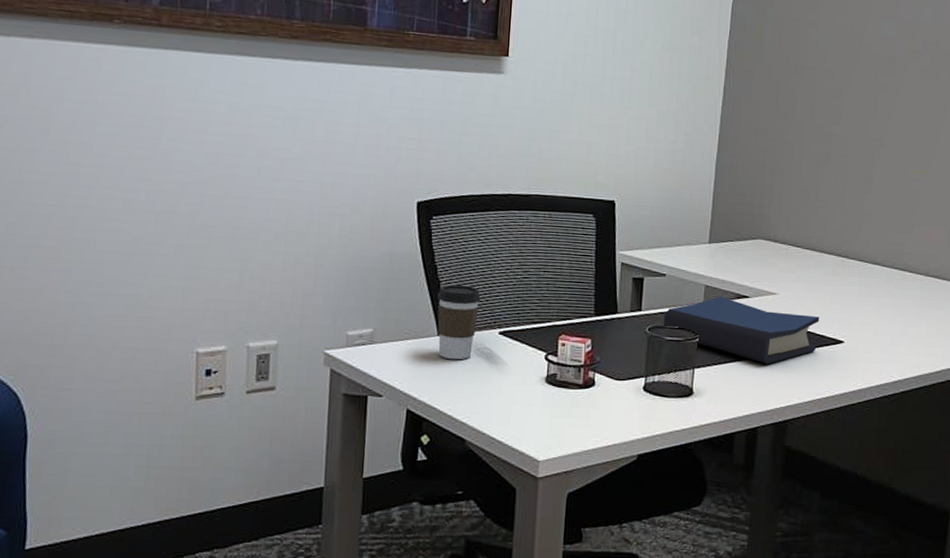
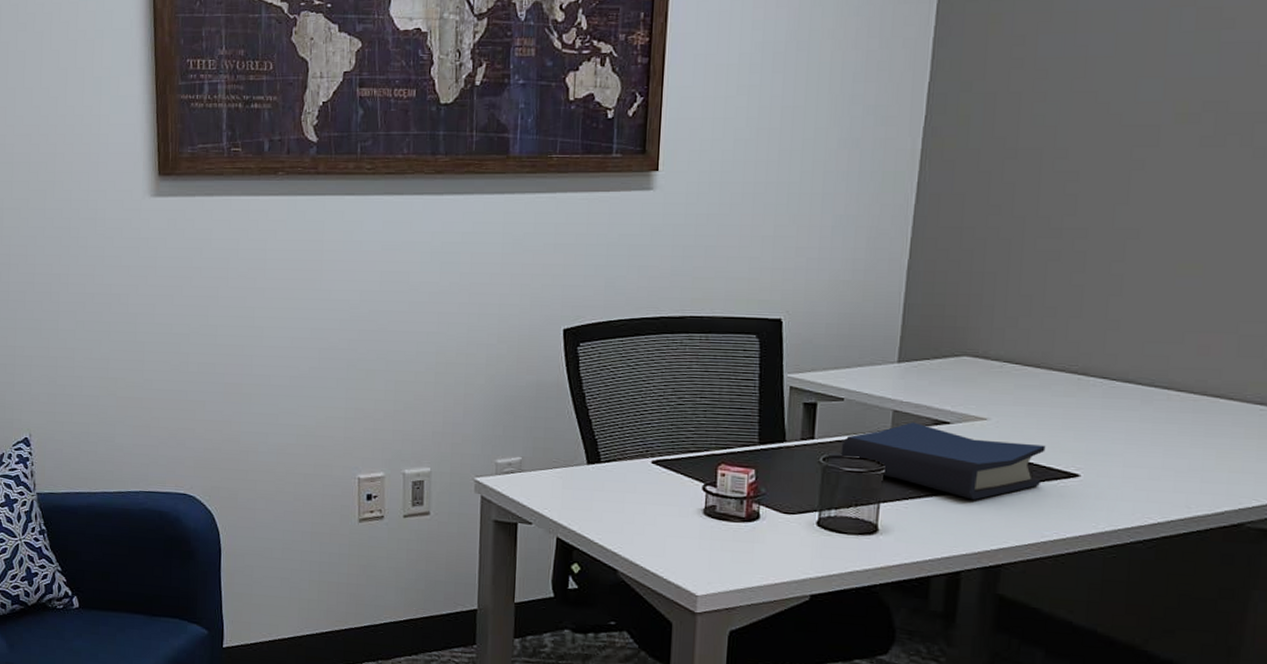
coffee cup: present [437,284,481,360] -> none [586,412,632,489]

